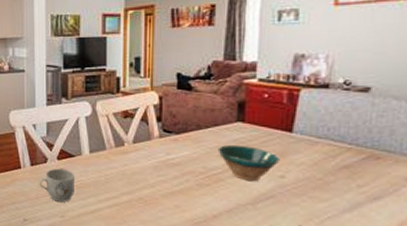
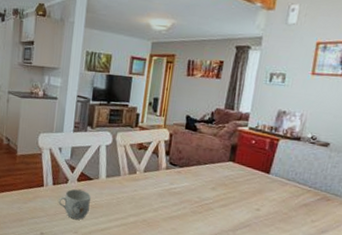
bowl: present [217,144,281,181] -> none [211,180,259,212]

